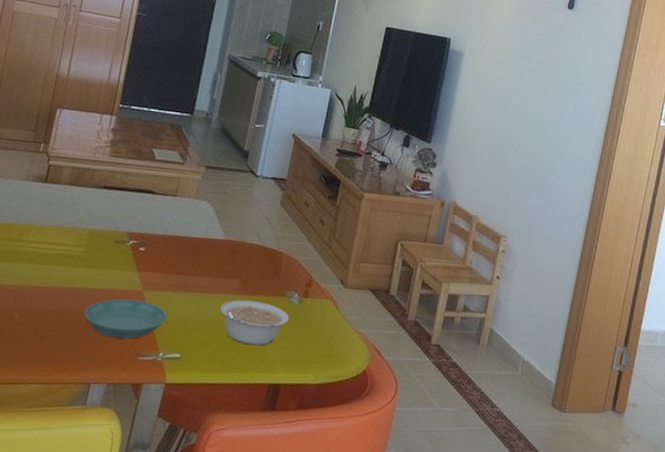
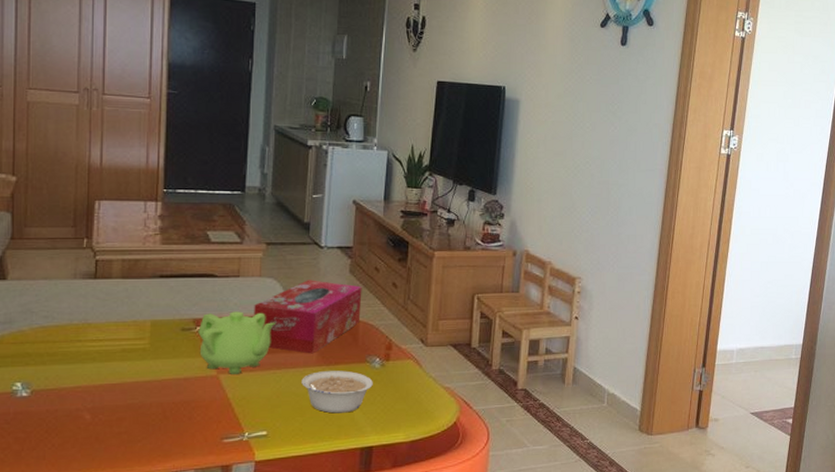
saucer: present [84,299,167,339] -> none [160,385,247,425]
teapot: none [128,228,204,293] -> present [198,311,275,374]
tissue box: none [185,207,291,281] -> present [254,280,362,354]

